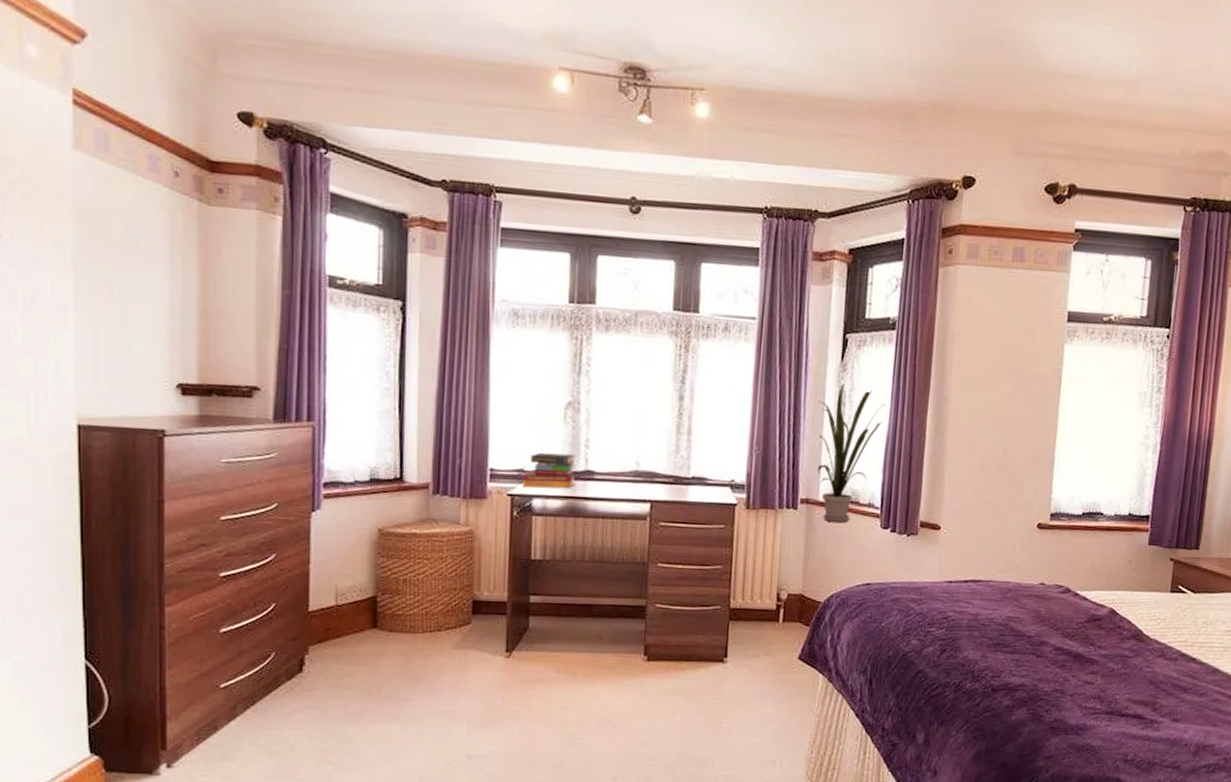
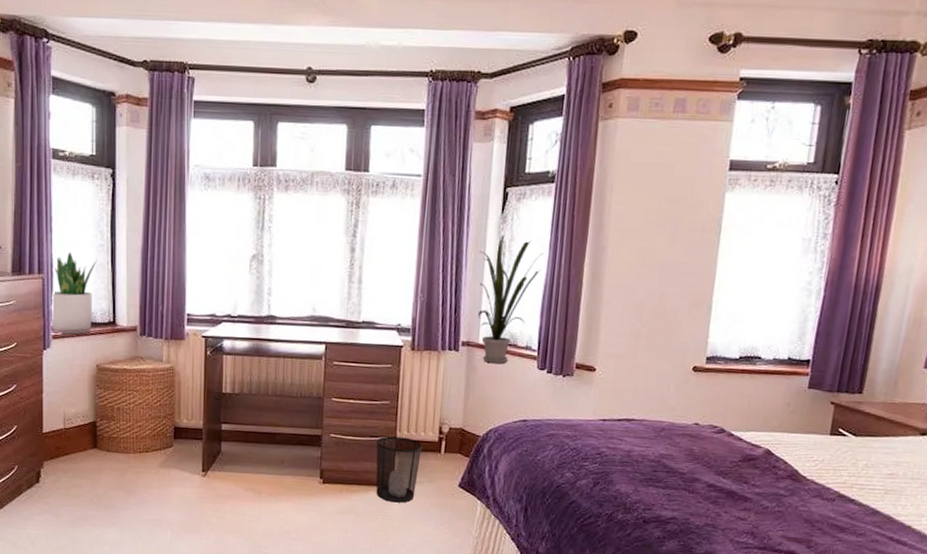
planter: none [321,396,382,494] -> present [50,252,97,335]
books: present [523,452,575,489] -> none [215,299,260,332]
waste bin: none [707,605,759,680] -> present [376,436,423,503]

